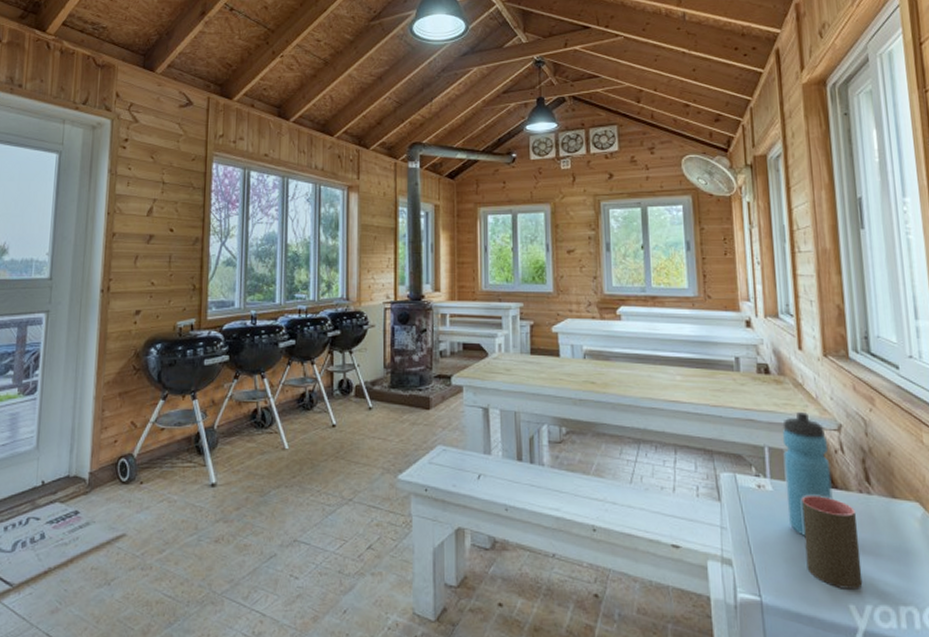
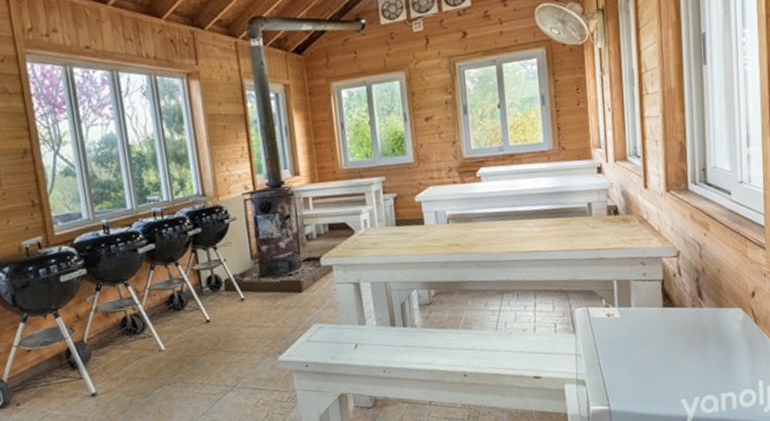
water bottle: present [782,411,833,536] -> none [628,244,671,351]
cup: present [801,496,863,589] -> none [644,315,693,388]

